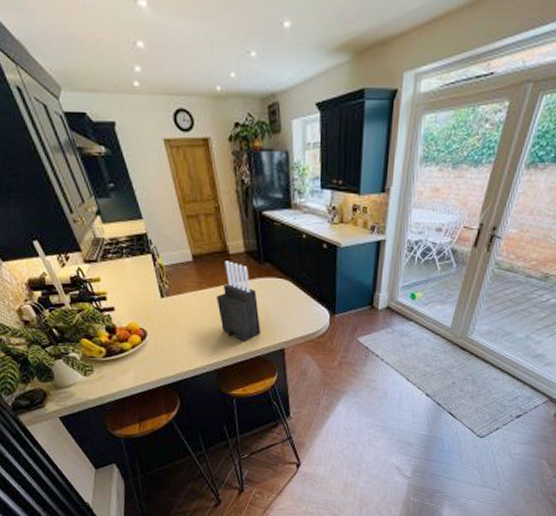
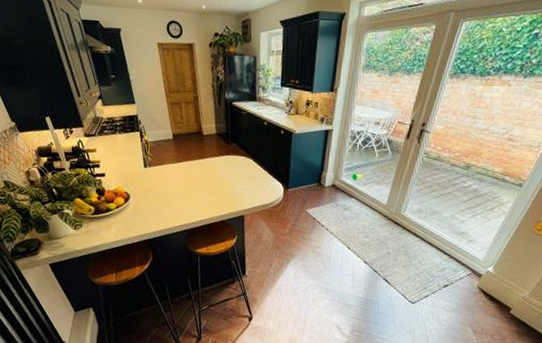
knife block: present [217,261,262,343] -> none [190,140,226,209]

